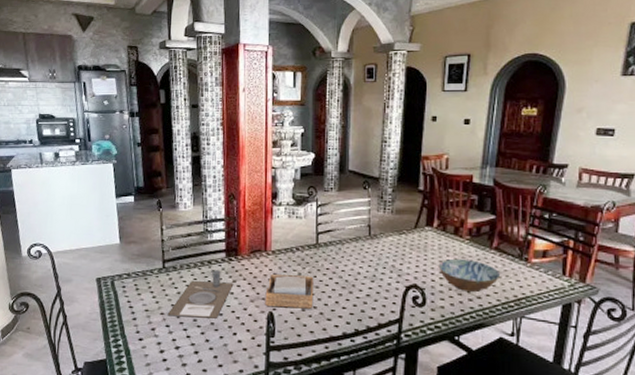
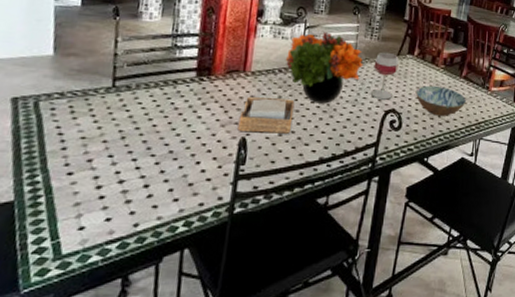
place setting: present [167,270,234,318] -> none [112,91,203,146]
flower arrangement: none [301,209,379,280] -> present [285,32,364,104]
wineglass: none [390,225,416,275] -> present [371,52,399,100]

